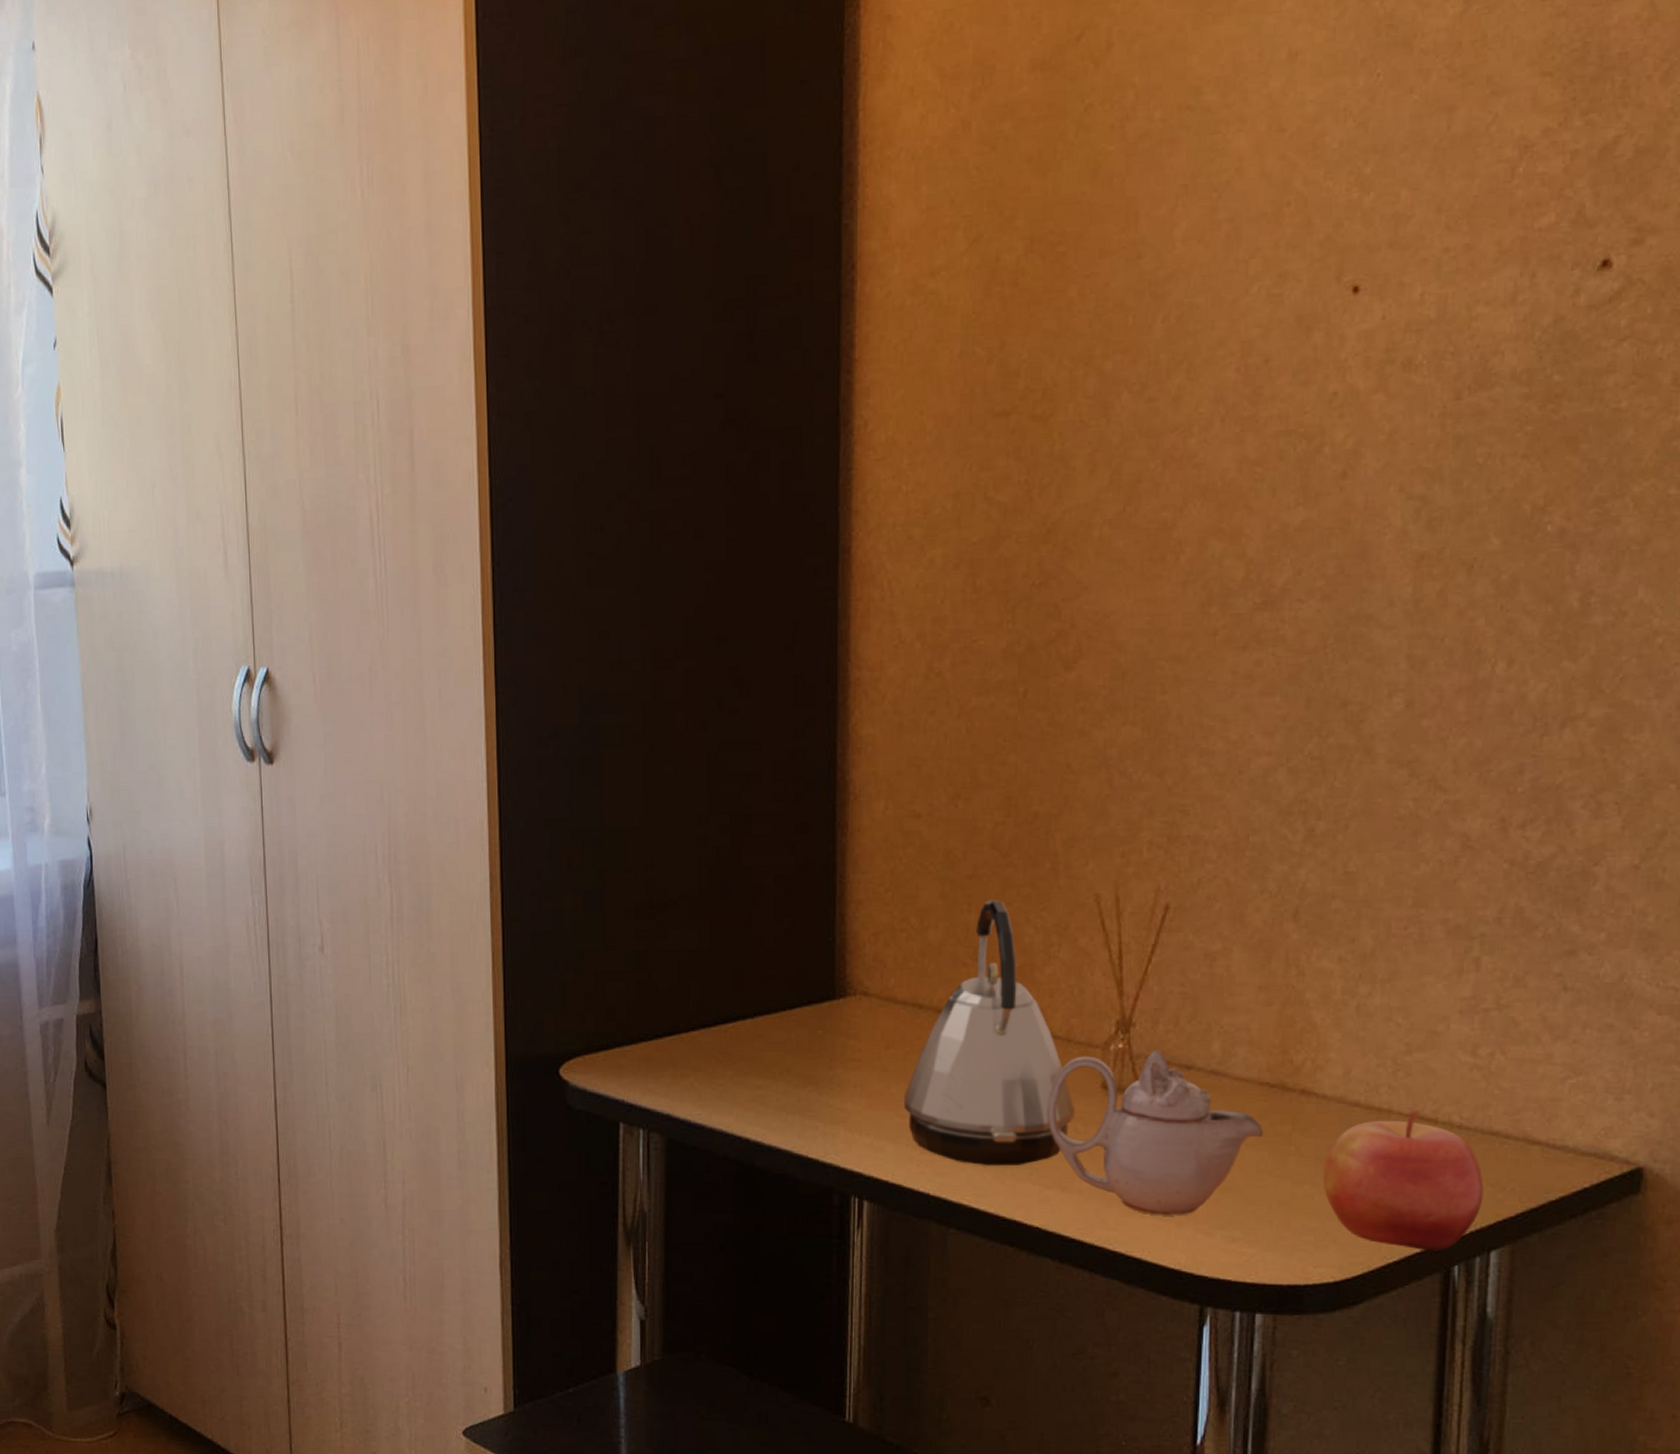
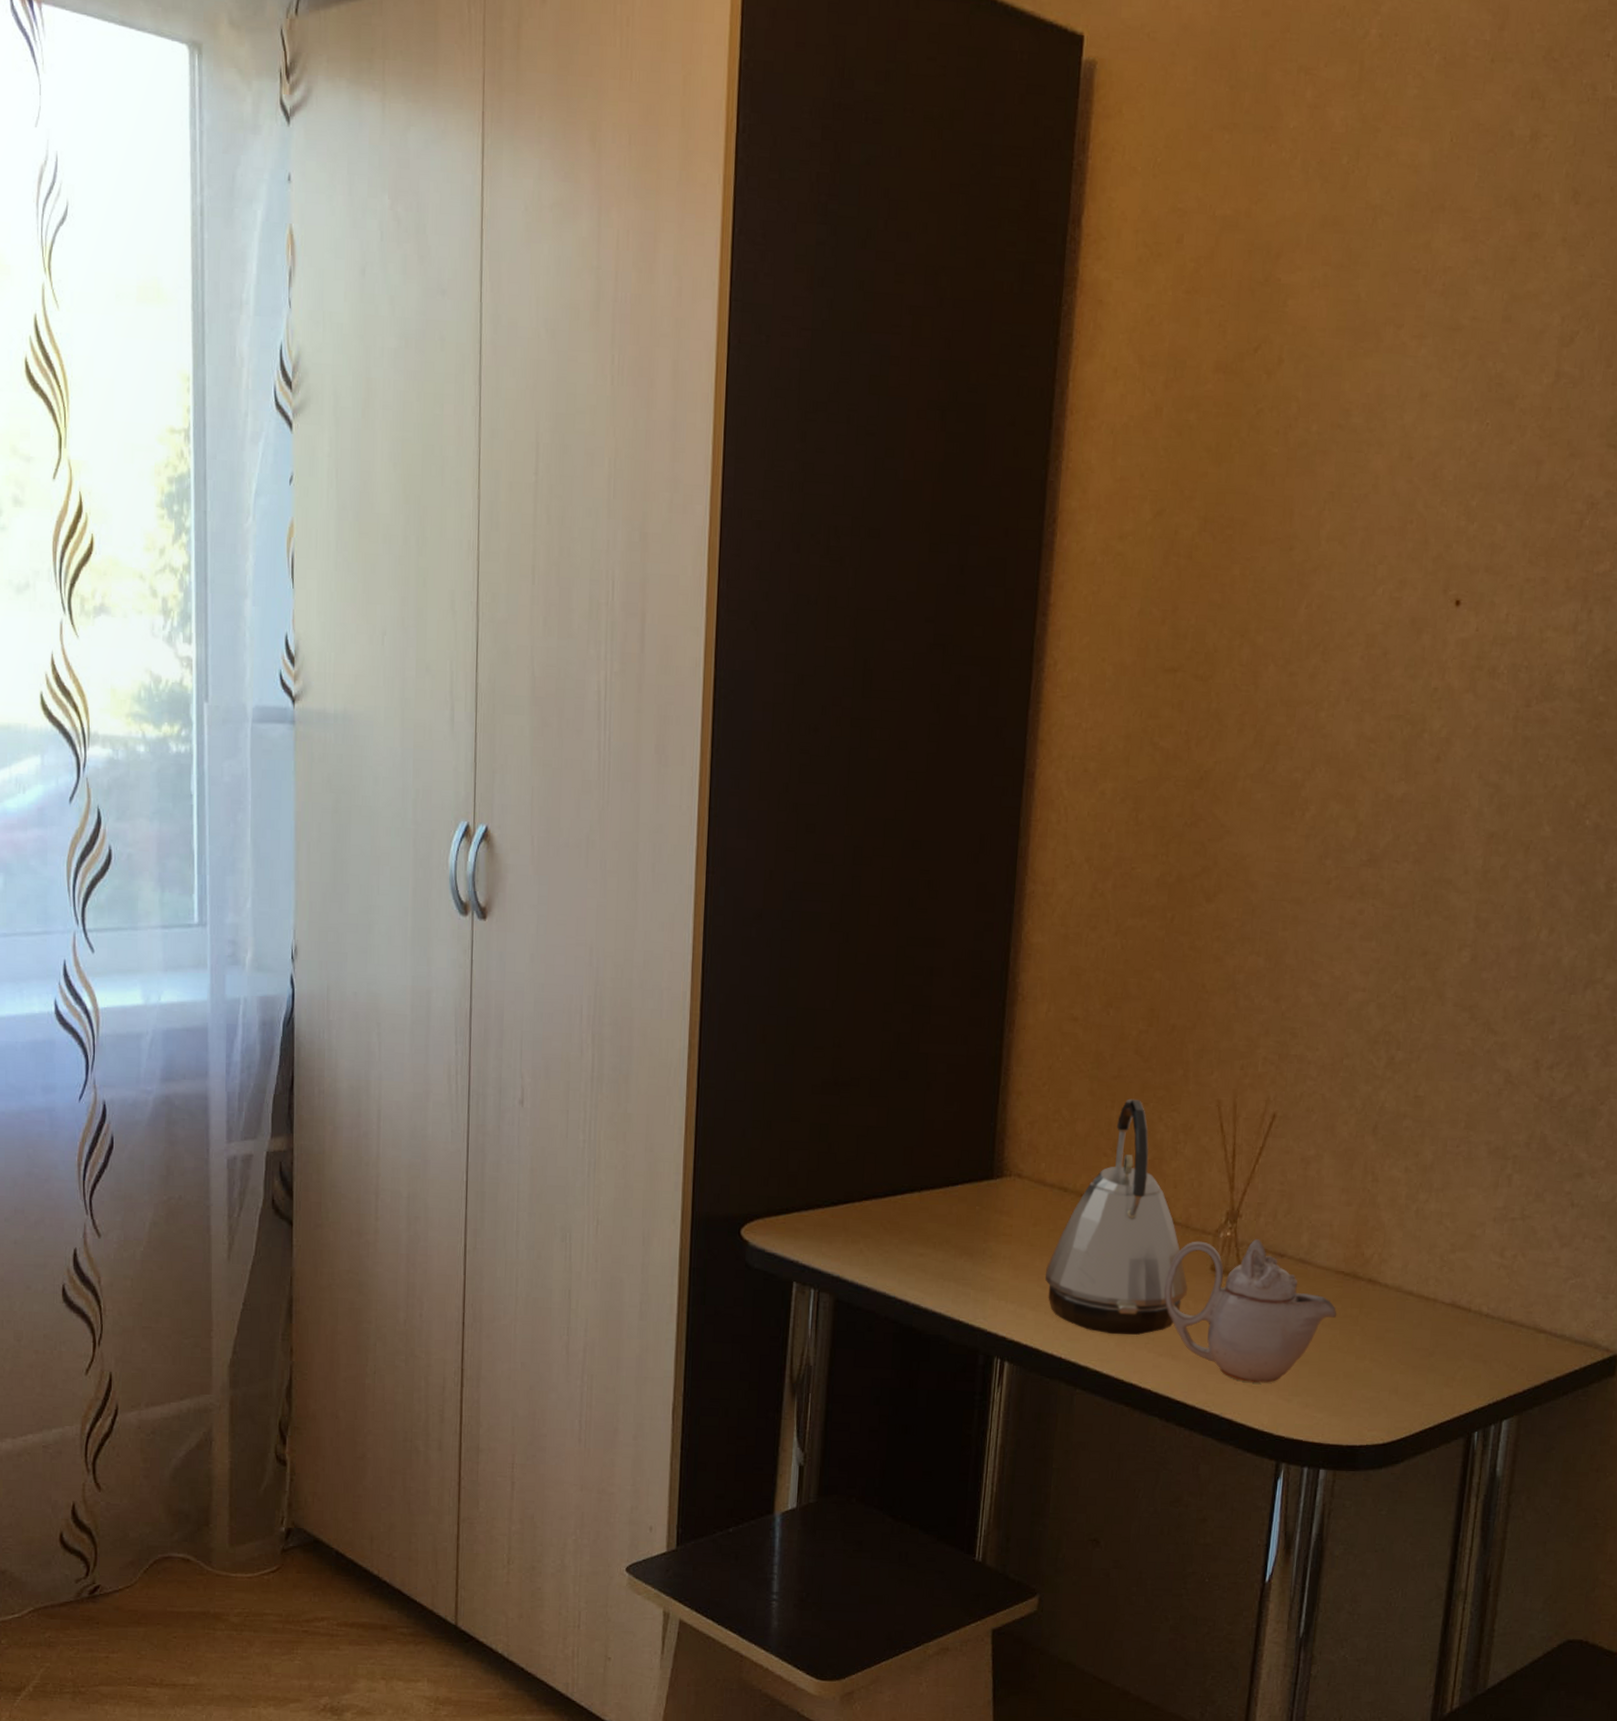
apple: present [1322,1109,1484,1252] -> none [1379,1299,1502,1420]

